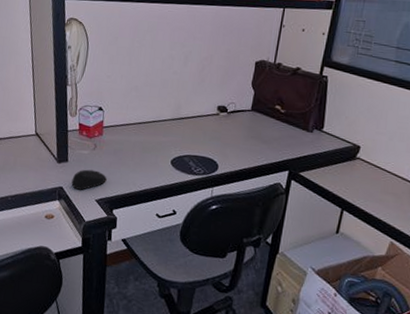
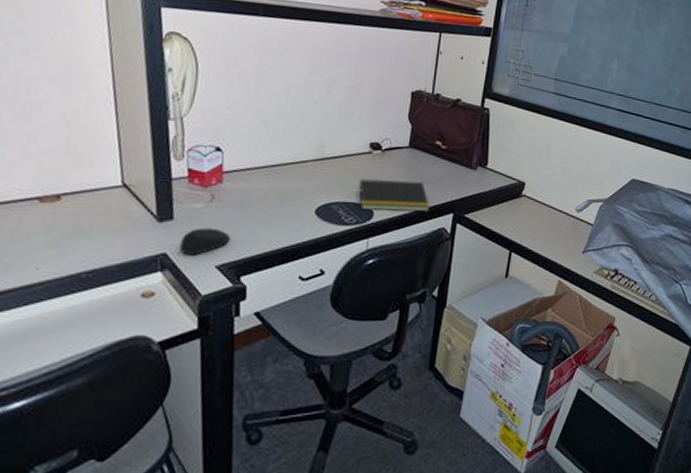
notepad: none [205,136,268,169] -> present [357,178,430,213]

